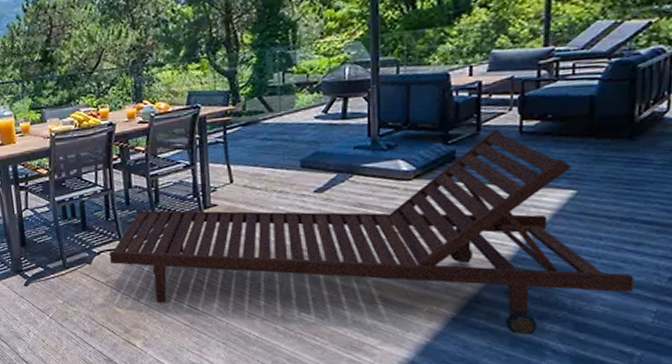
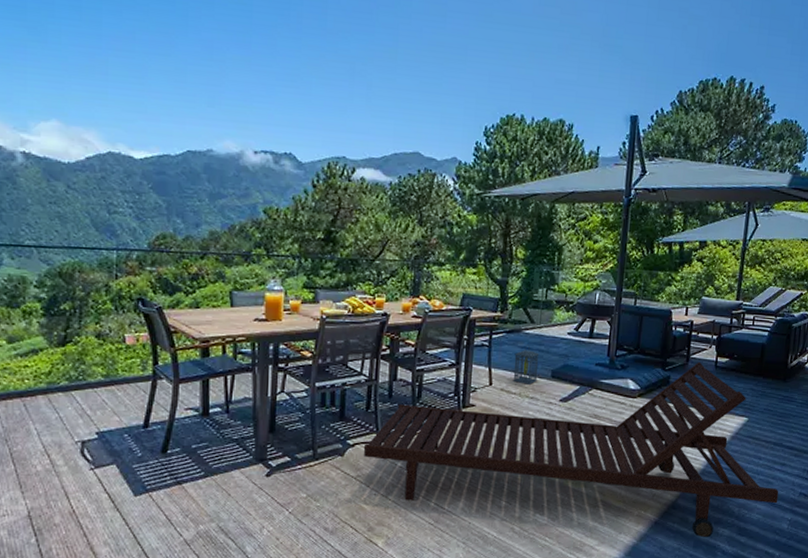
lantern: none [254,136,285,178] -> present [513,345,540,385]

